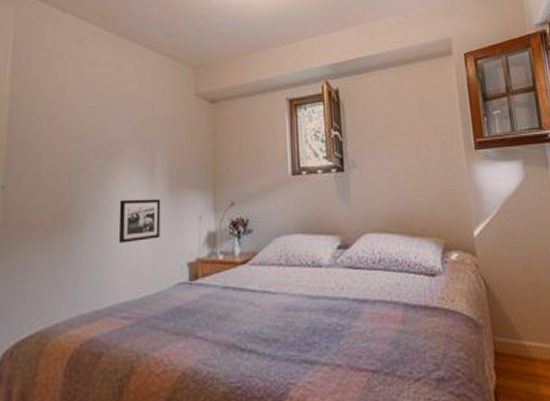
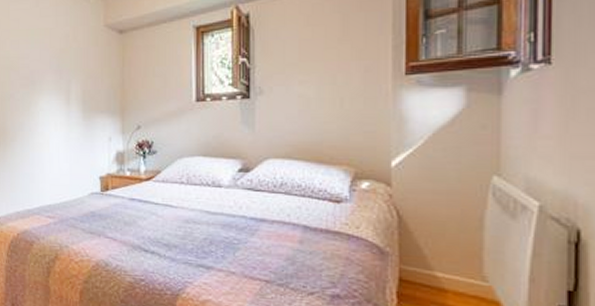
picture frame: present [118,199,161,243] -> none [42,121,76,158]

